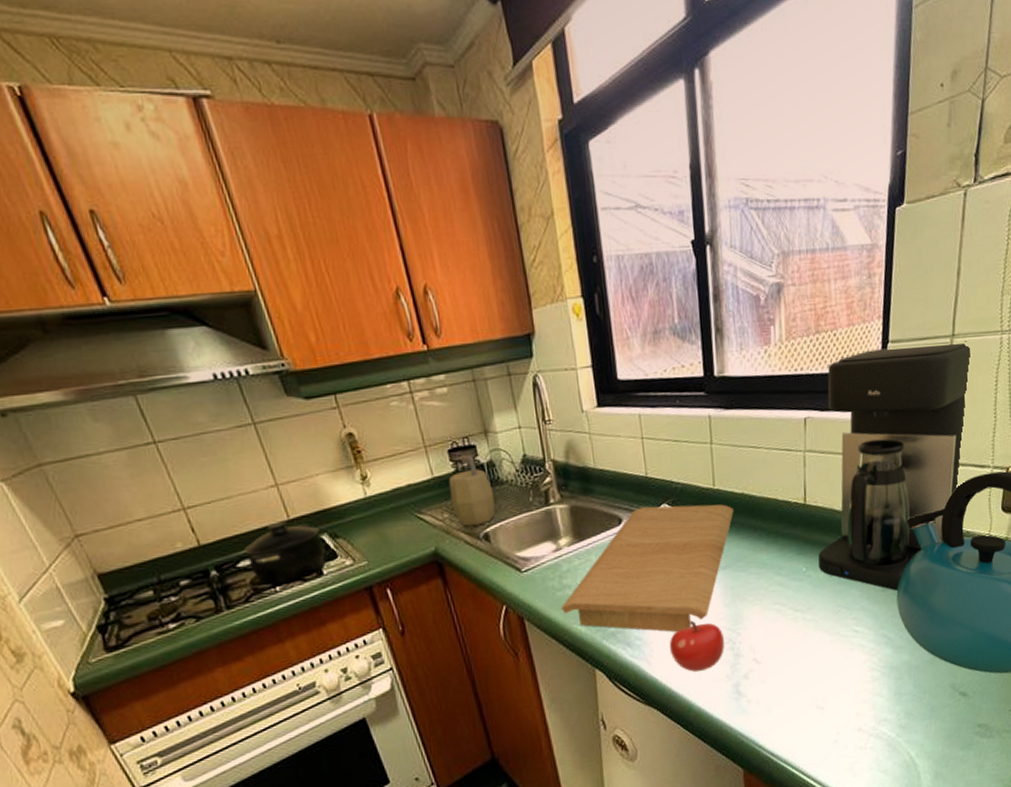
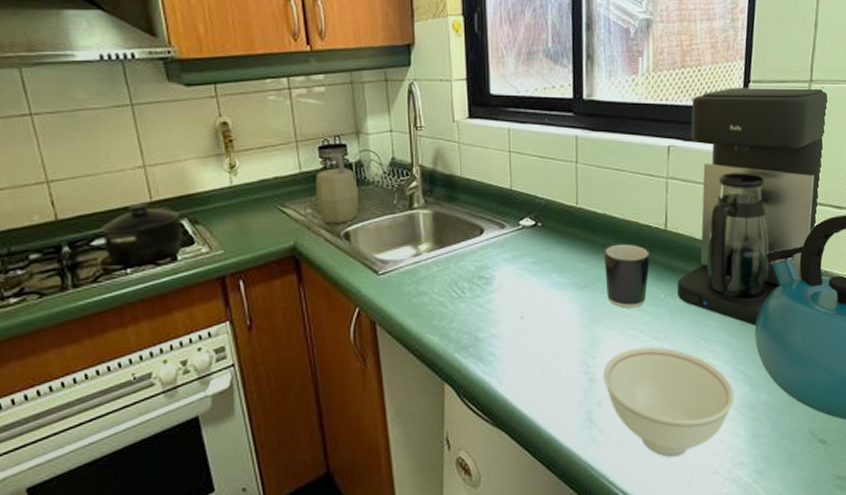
cutting board: present [560,504,734,632] -> none [414,219,595,351]
apple: present [669,620,725,672] -> none [522,339,580,394]
mug: none [743,521,791,585] -> present [604,243,651,308]
bowl: none [748,618,877,720] -> present [603,346,734,457]

